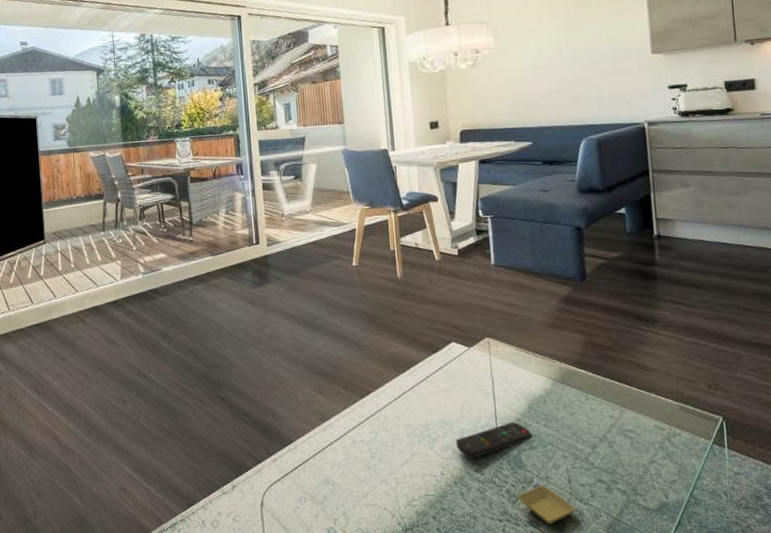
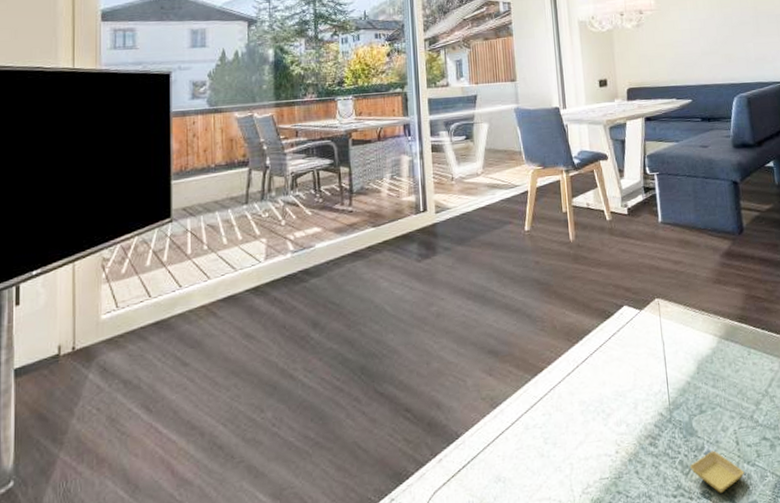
remote control: present [455,422,531,458] -> none [629,386,701,431]

